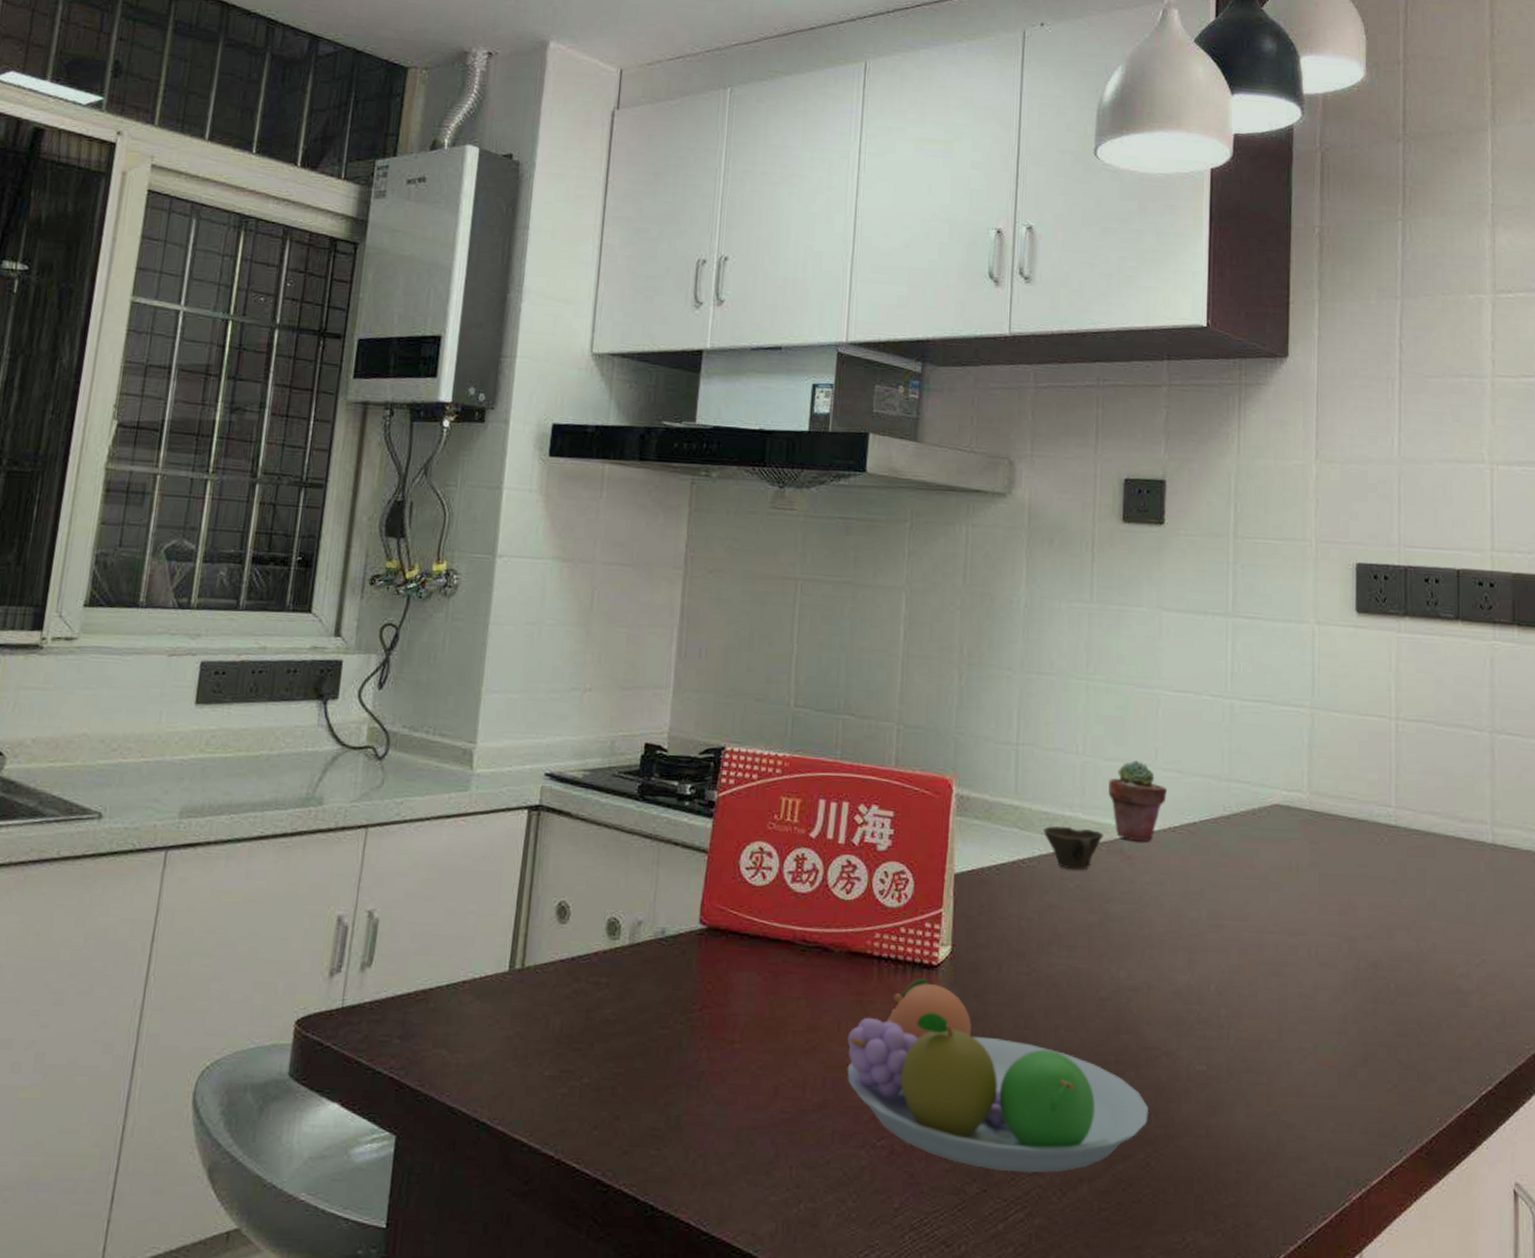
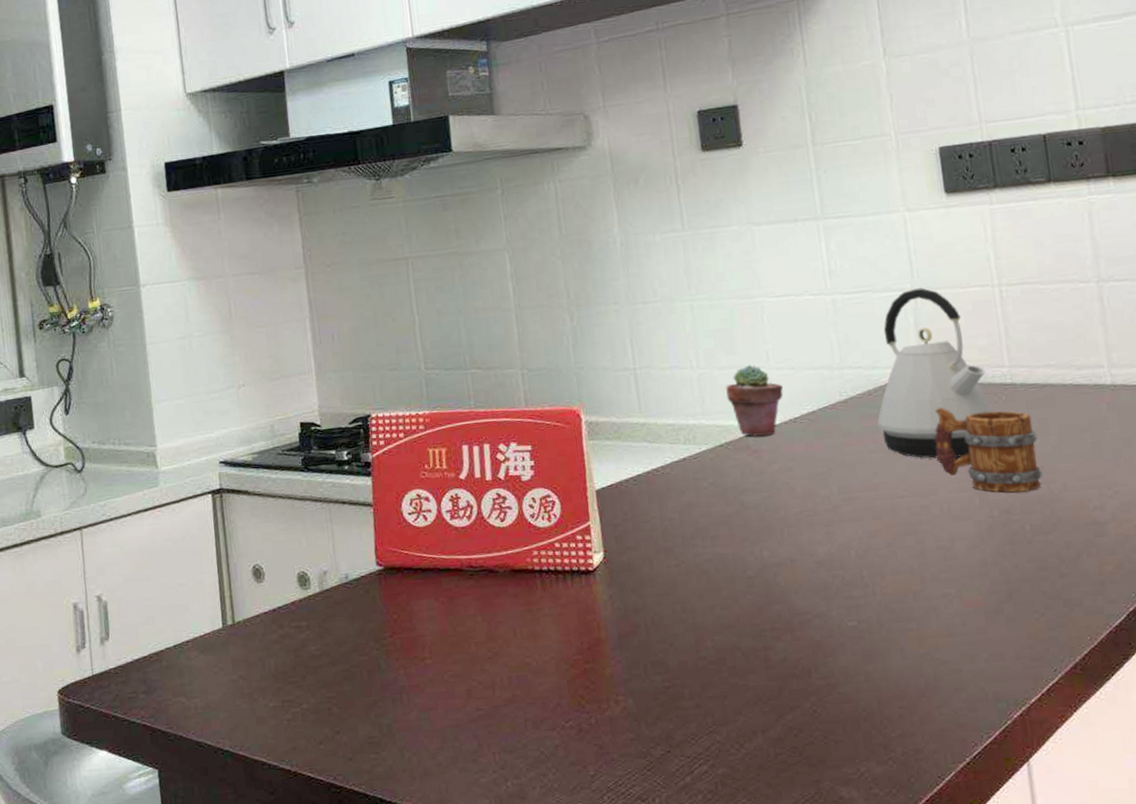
fruit bowl: present [847,978,1148,1173] -> none [524,583,809,734]
cup: present [1043,825,1104,871] -> none [671,432,729,471]
kettle: none [1257,707,1374,898] -> present [877,288,993,459]
mug: none [1311,839,1414,947] -> present [934,407,1043,493]

